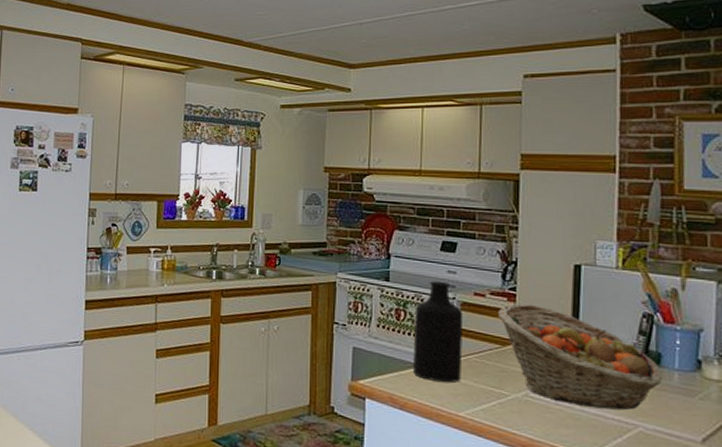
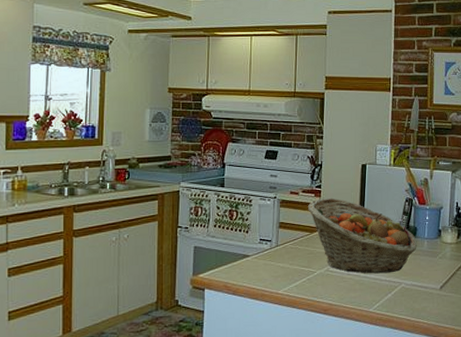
bottle: present [413,281,464,383] -> none [243,184,282,268]

